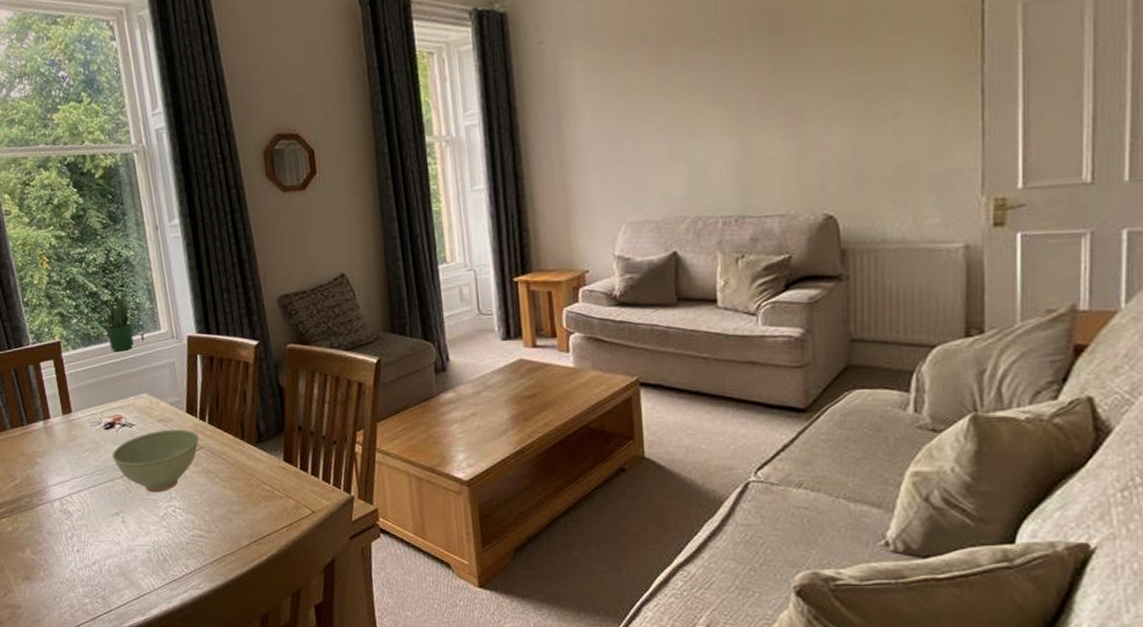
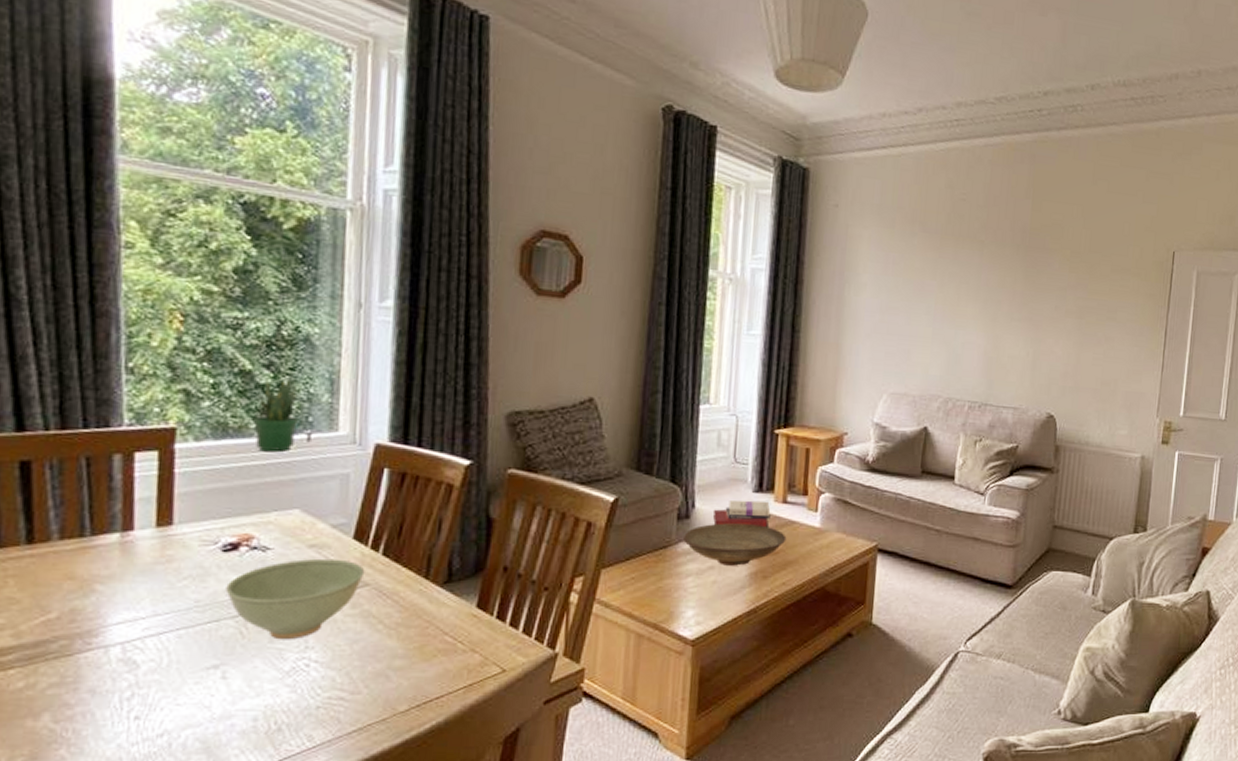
decorative bowl: none [444,370,542,411] -> present [683,523,787,566]
books: none [466,347,523,375] -> present [712,500,771,528]

